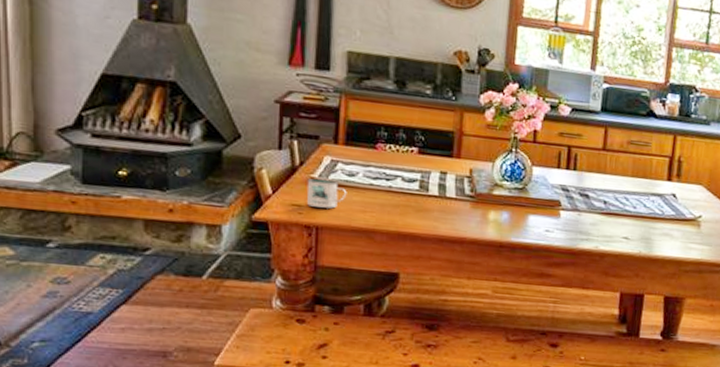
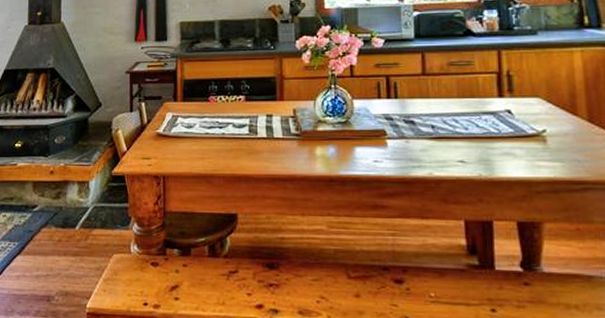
mug: present [307,178,347,209] -> none [154,133,187,159]

